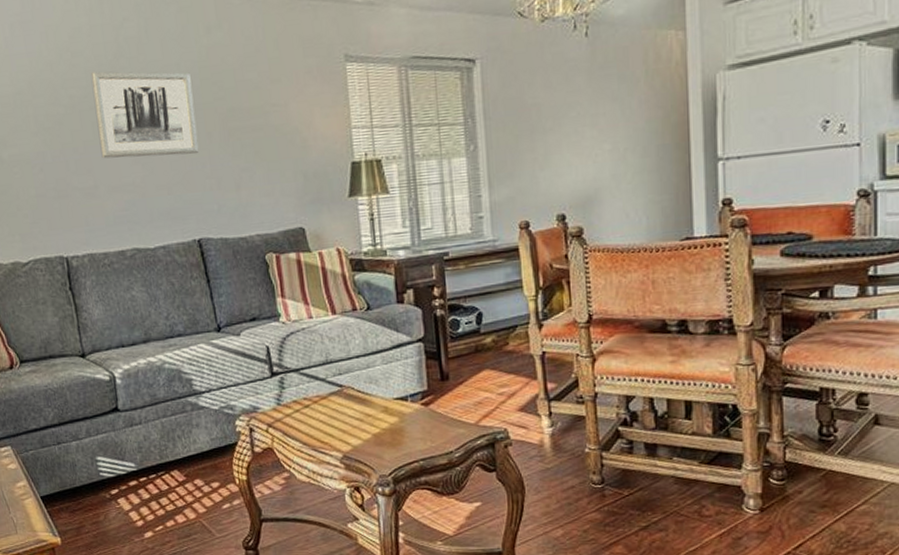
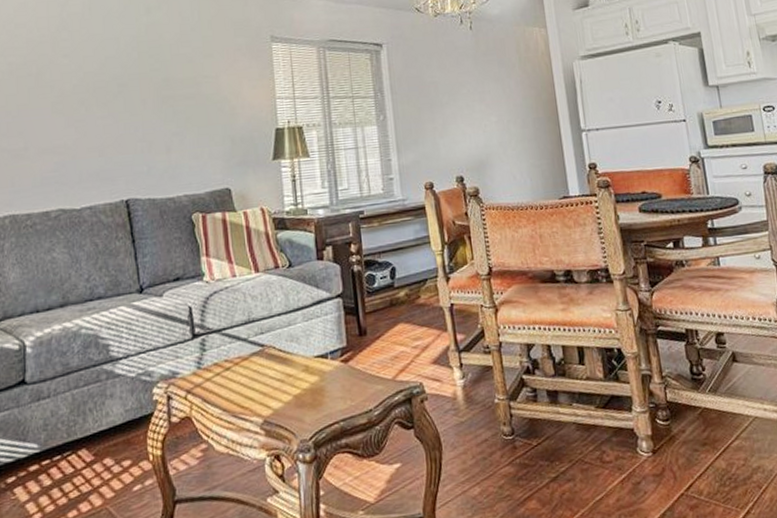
wall art: present [91,71,199,159] -> none [32,42,133,122]

